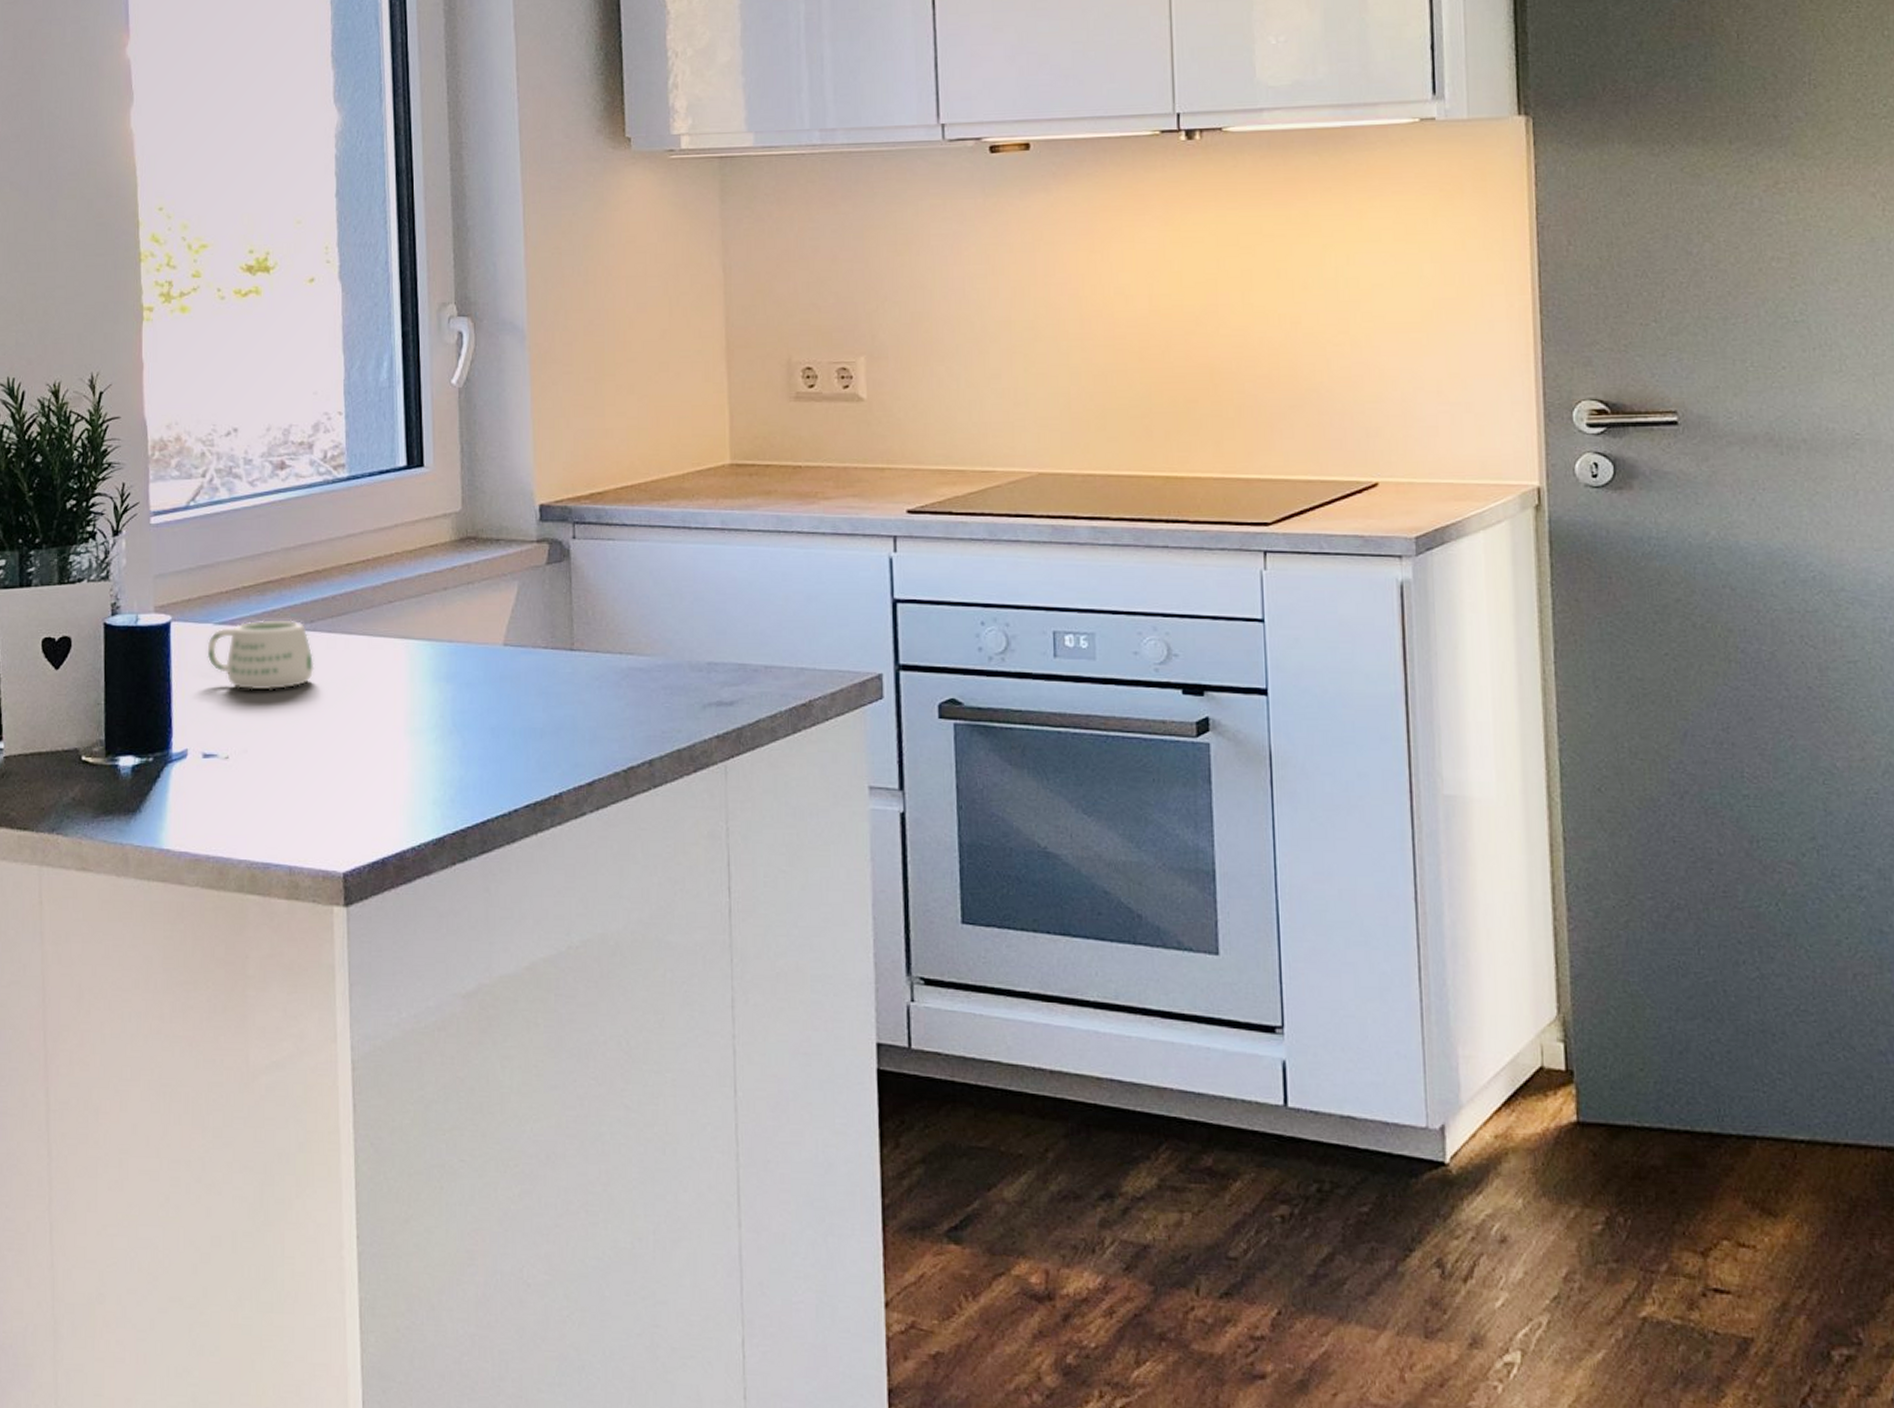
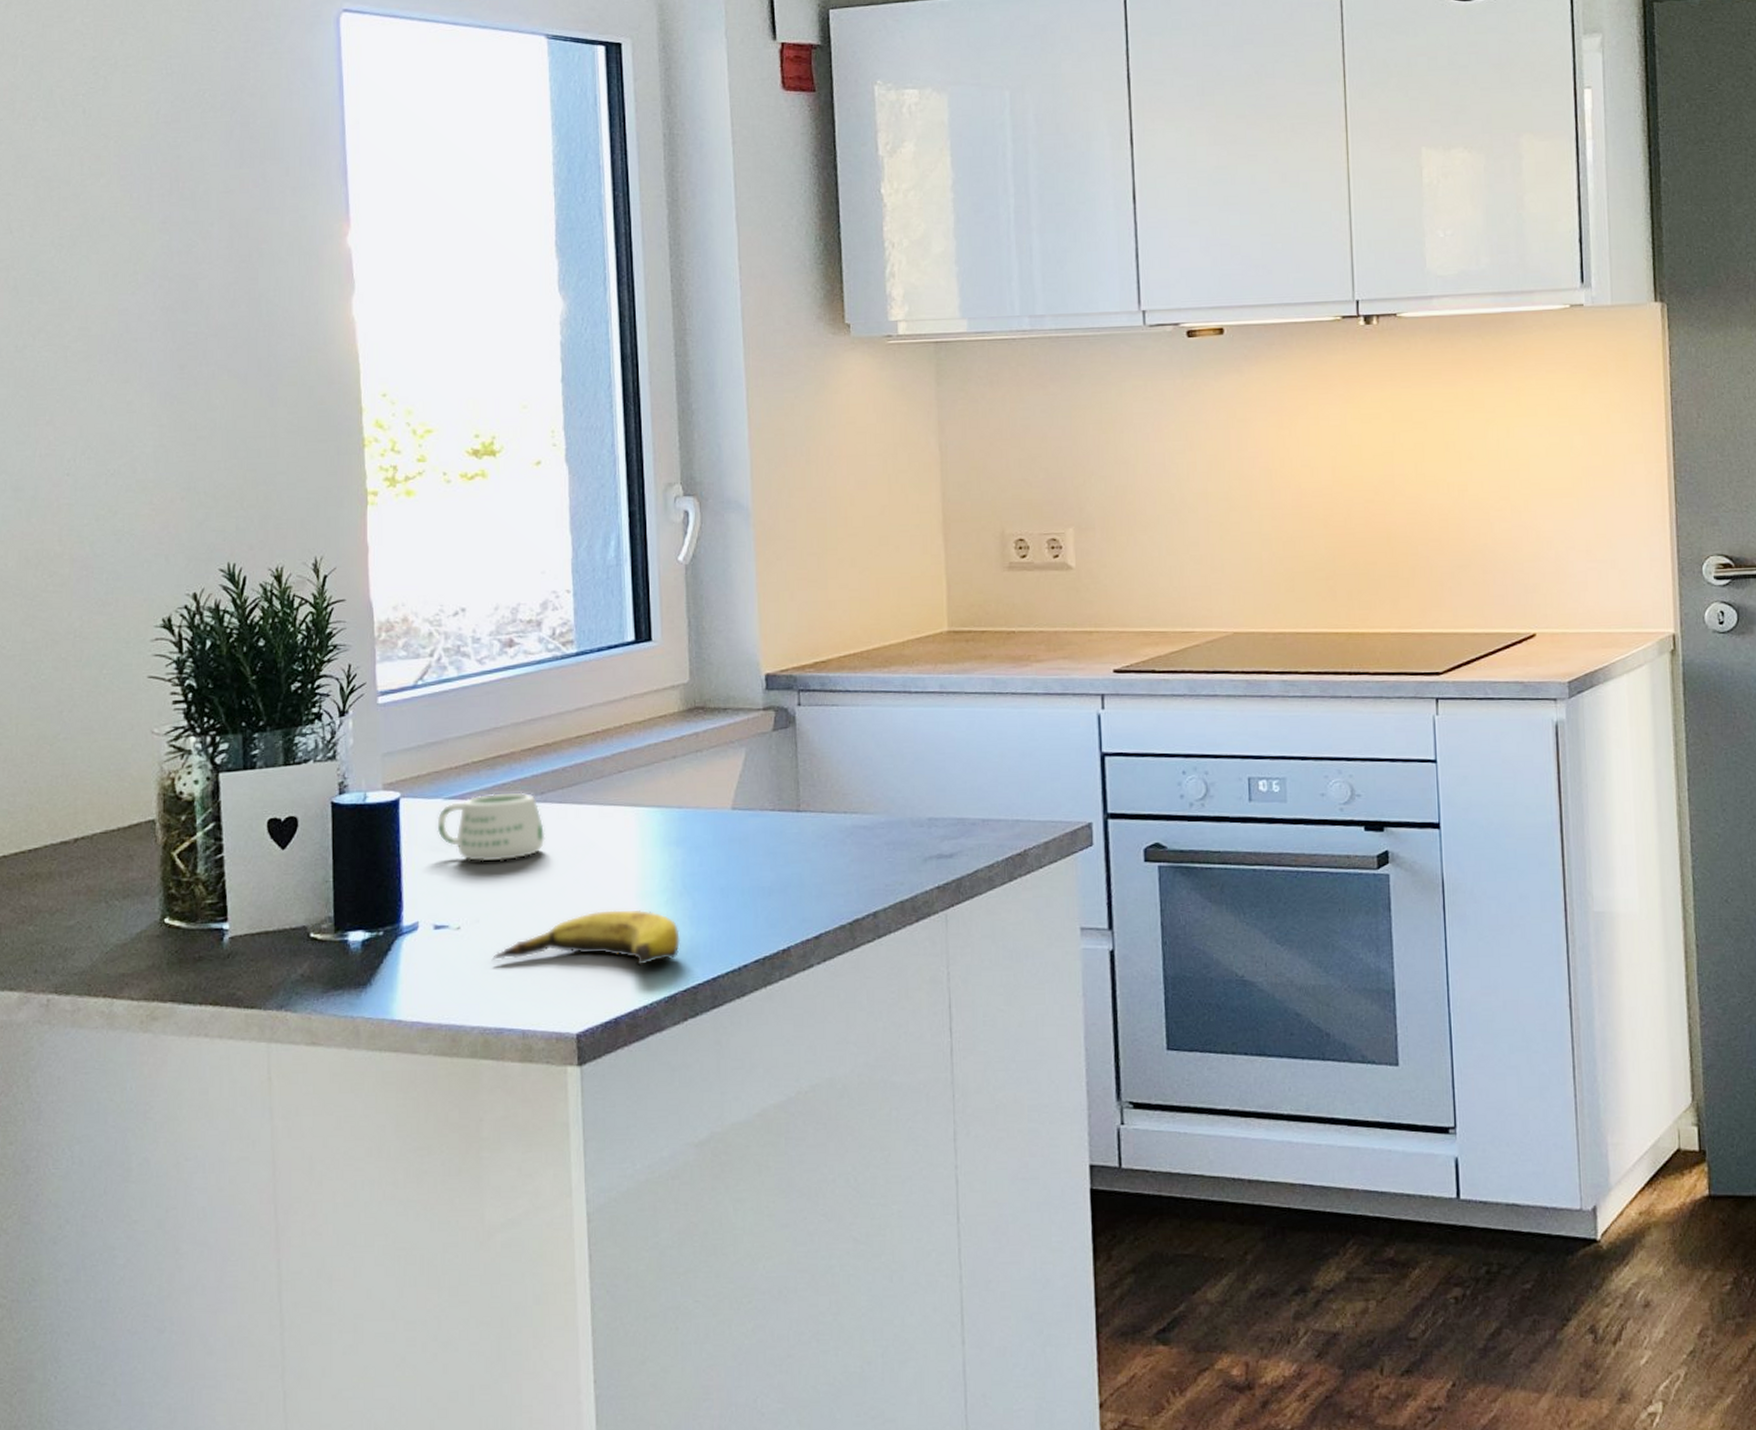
banana: none [259,746,449,806] -> present [491,909,680,967]

